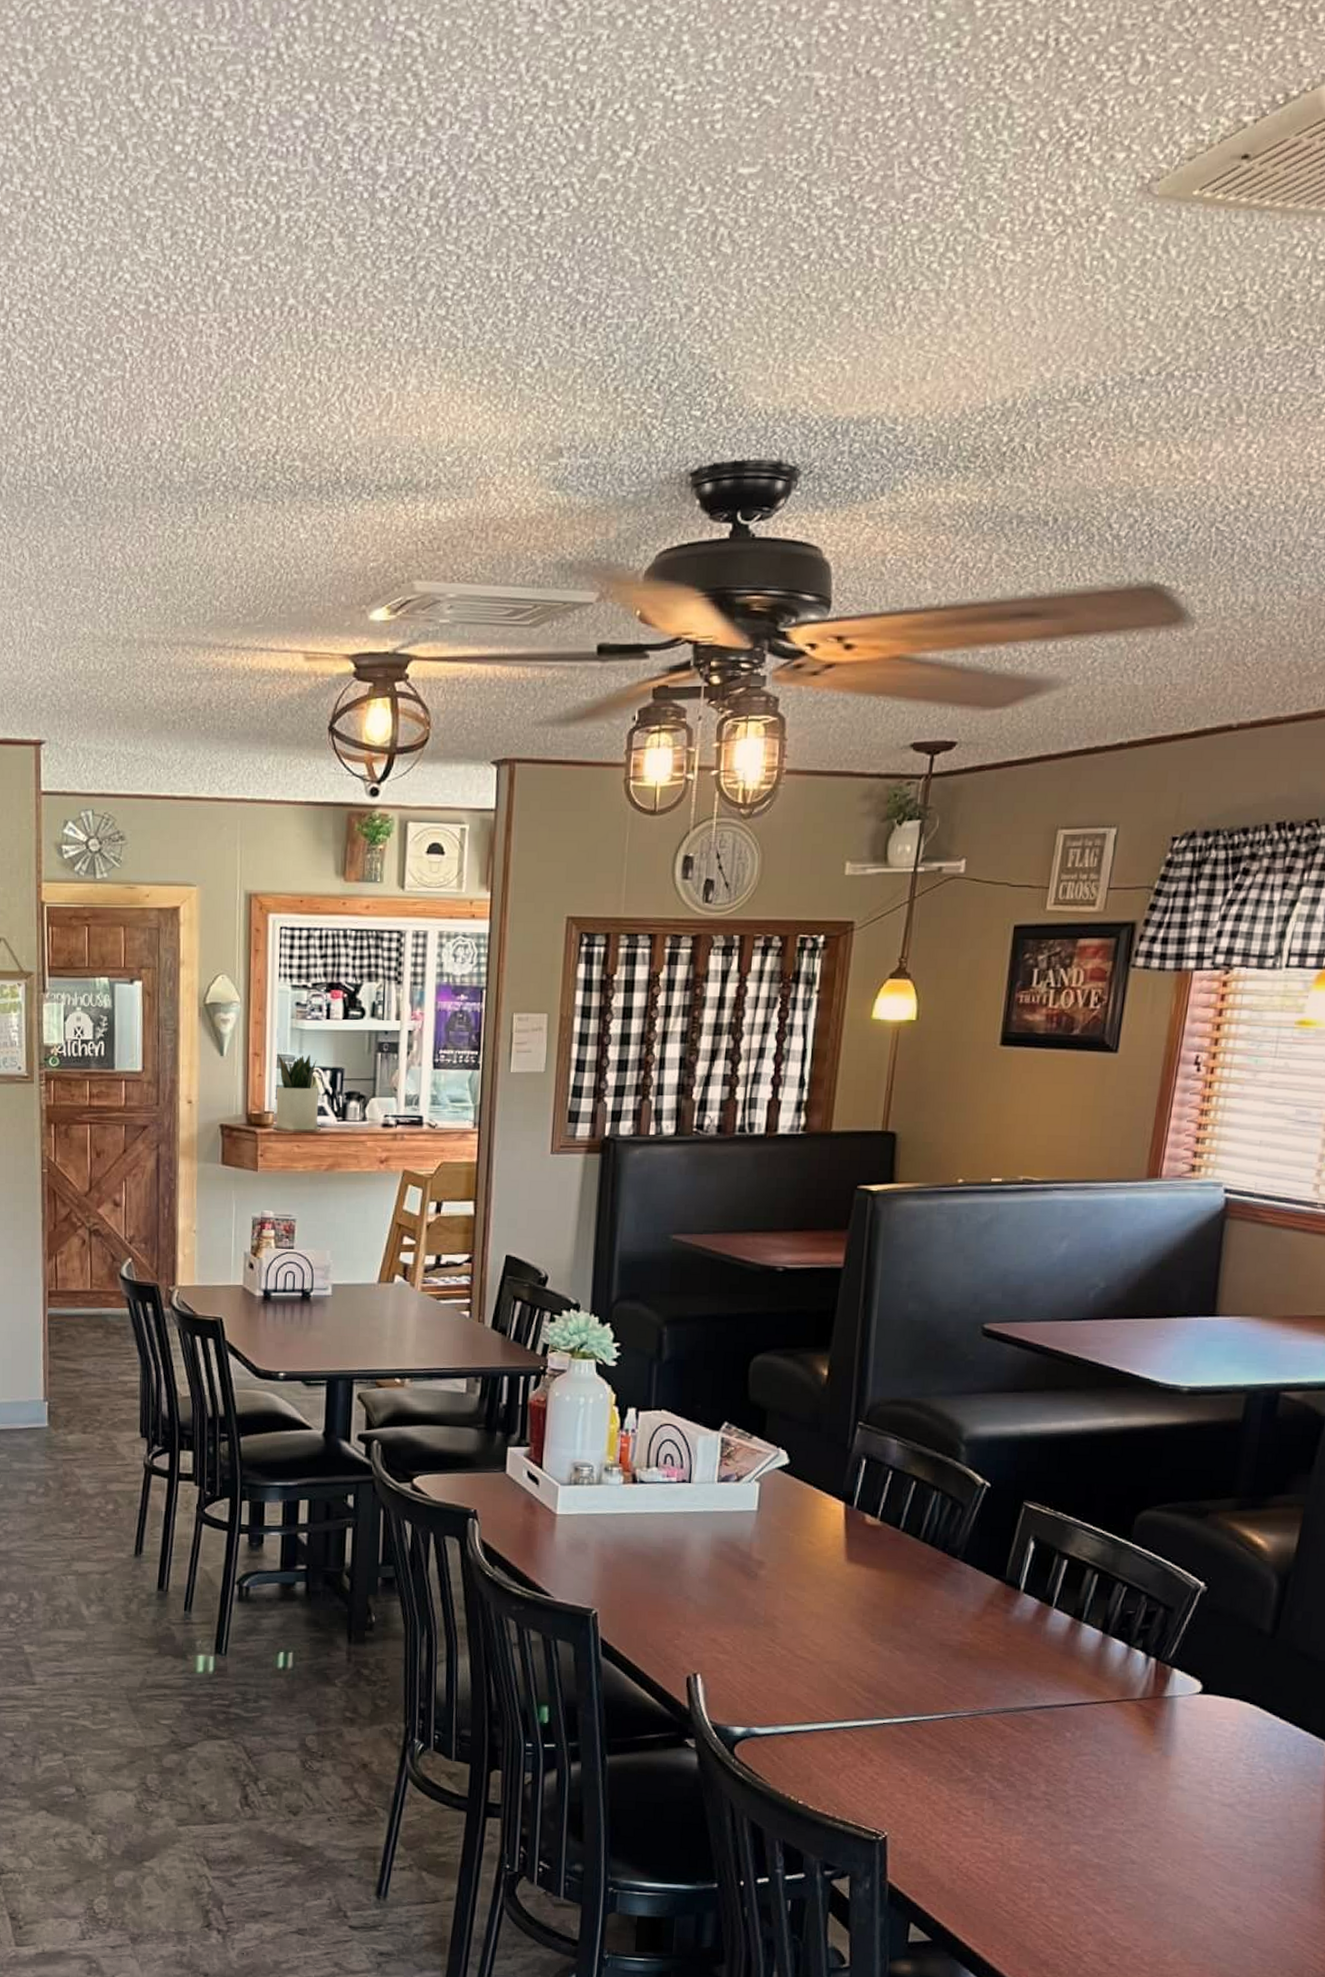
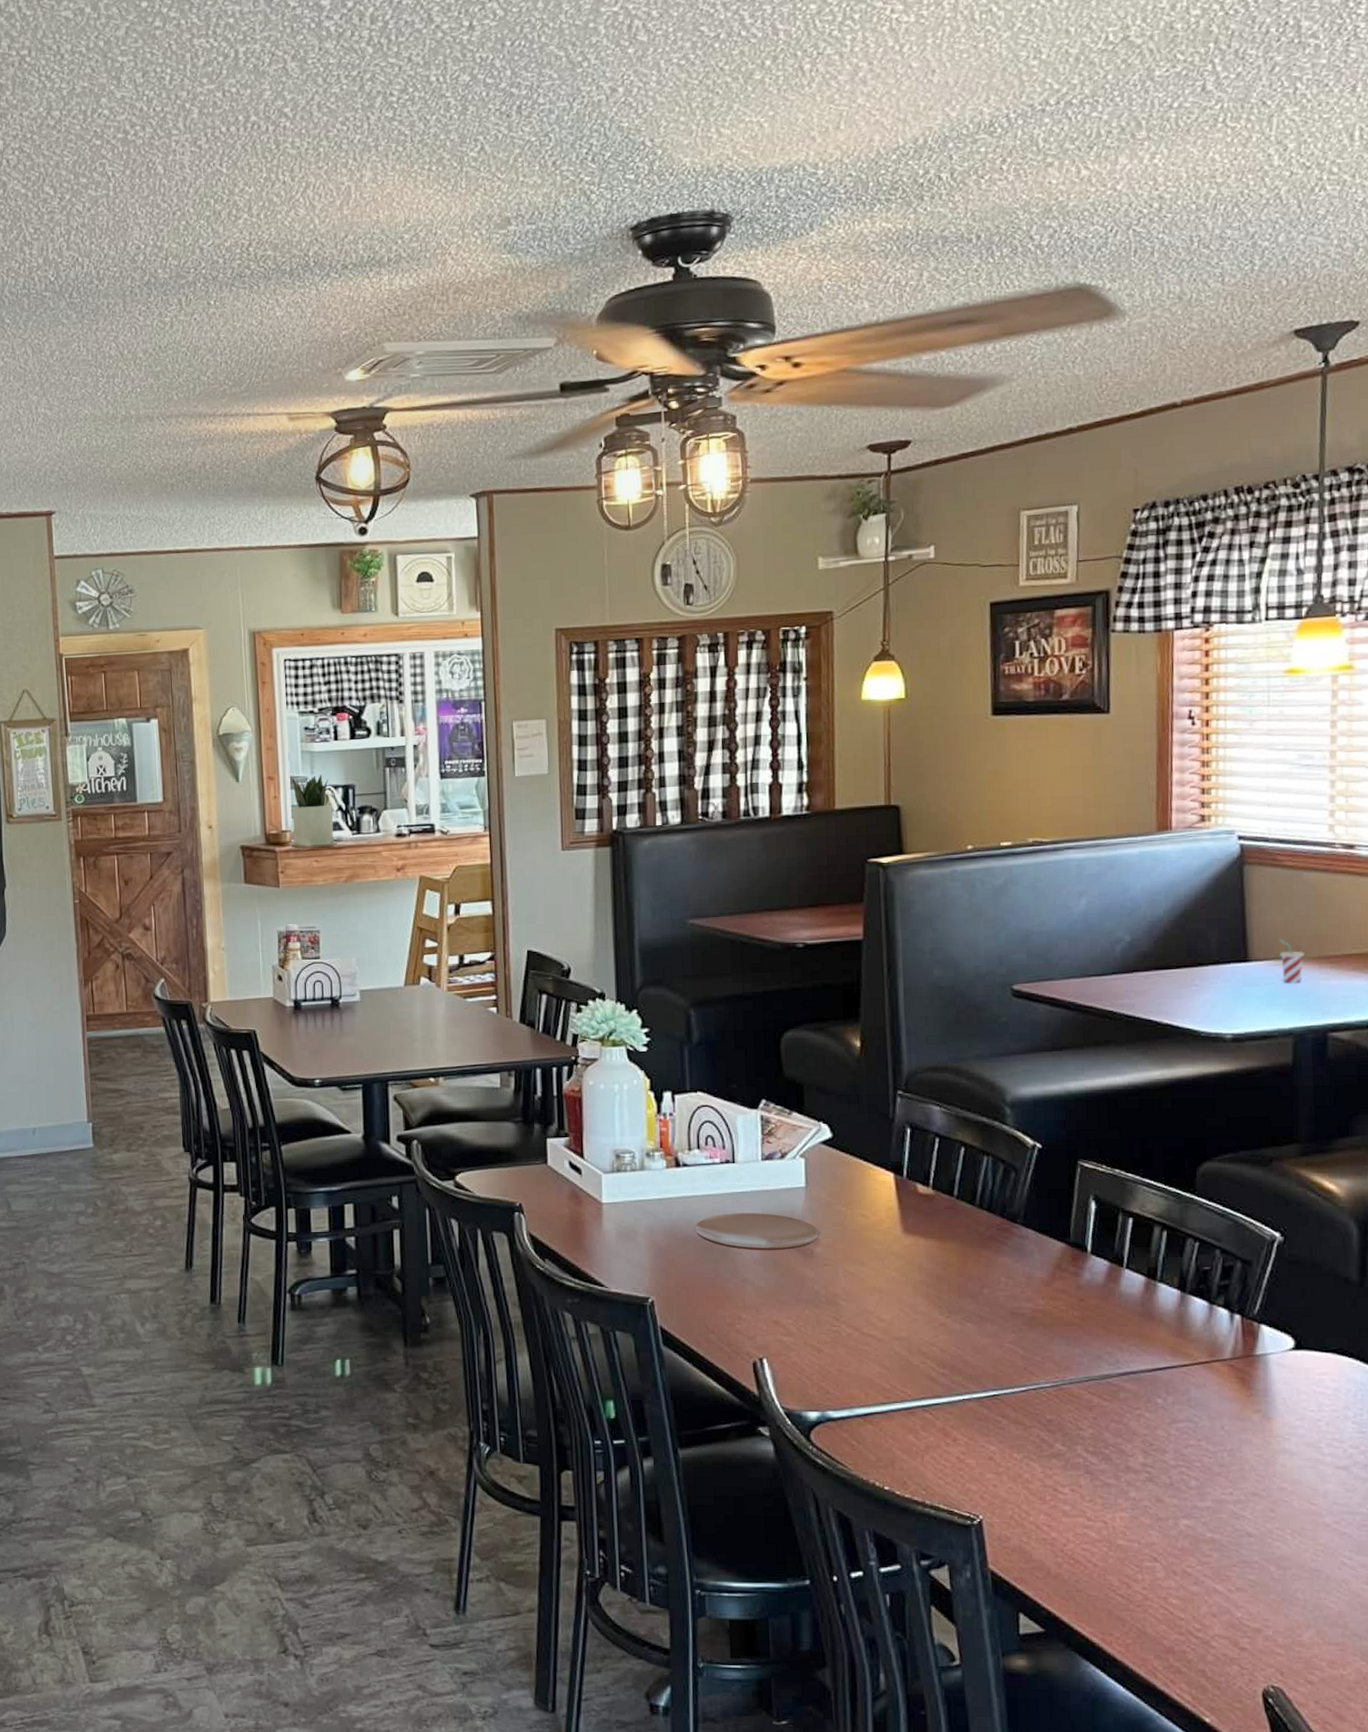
plate: none [644,1532,766,1572] -> present [694,1213,820,1251]
beverage cup: none [1245,1295,1271,1342] -> present [1279,938,1304,985]

